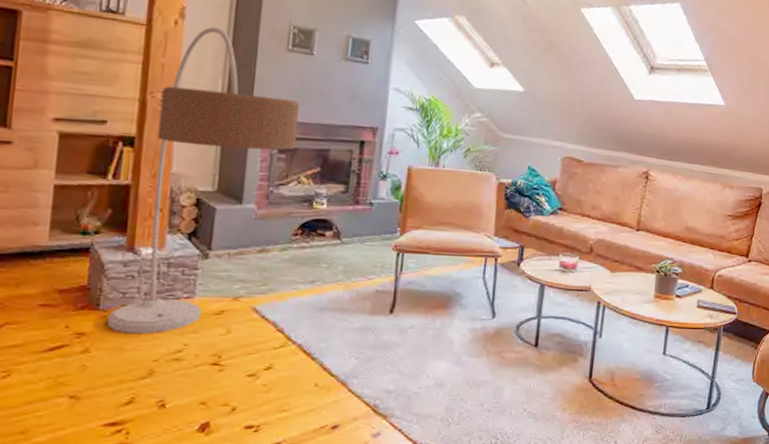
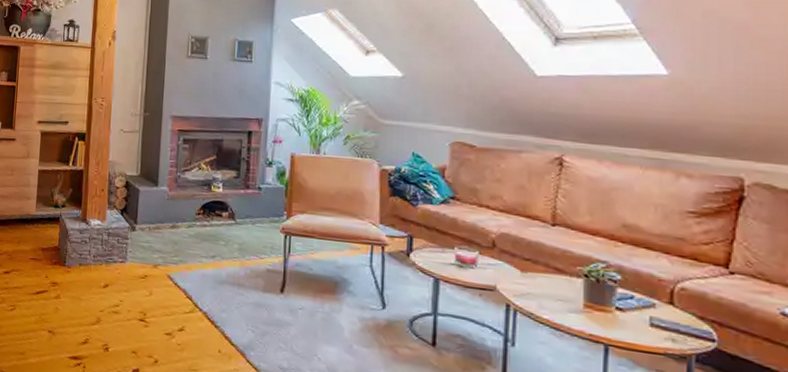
floor lamp: present [108,26,300,334] -> none [71,44,199,289]

